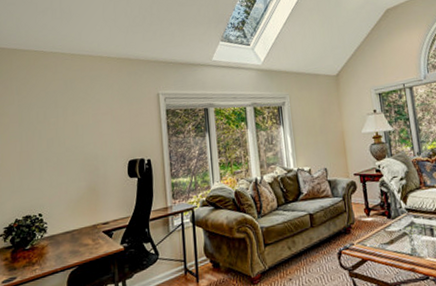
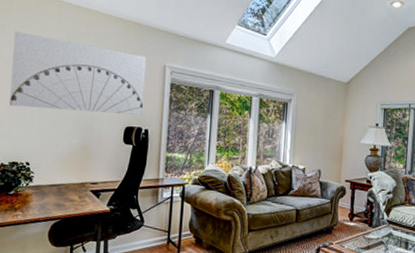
wall art: none [16,88,144,161] -> present [10,30,147,115]

